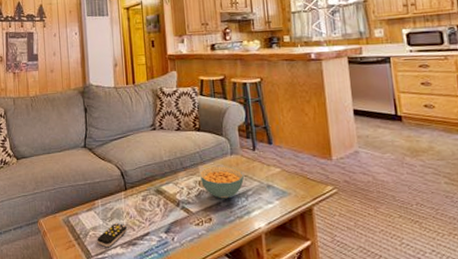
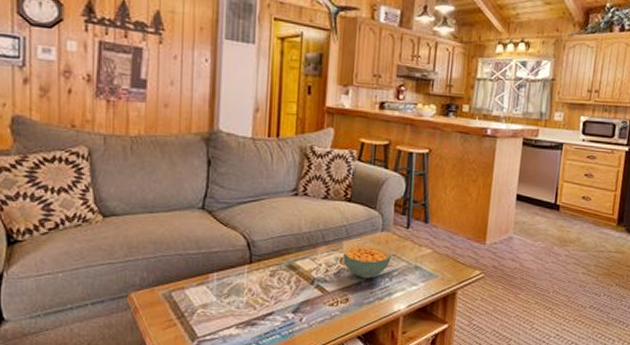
remote control: present [97,223,127,248] -> none [206,301,247,328]

